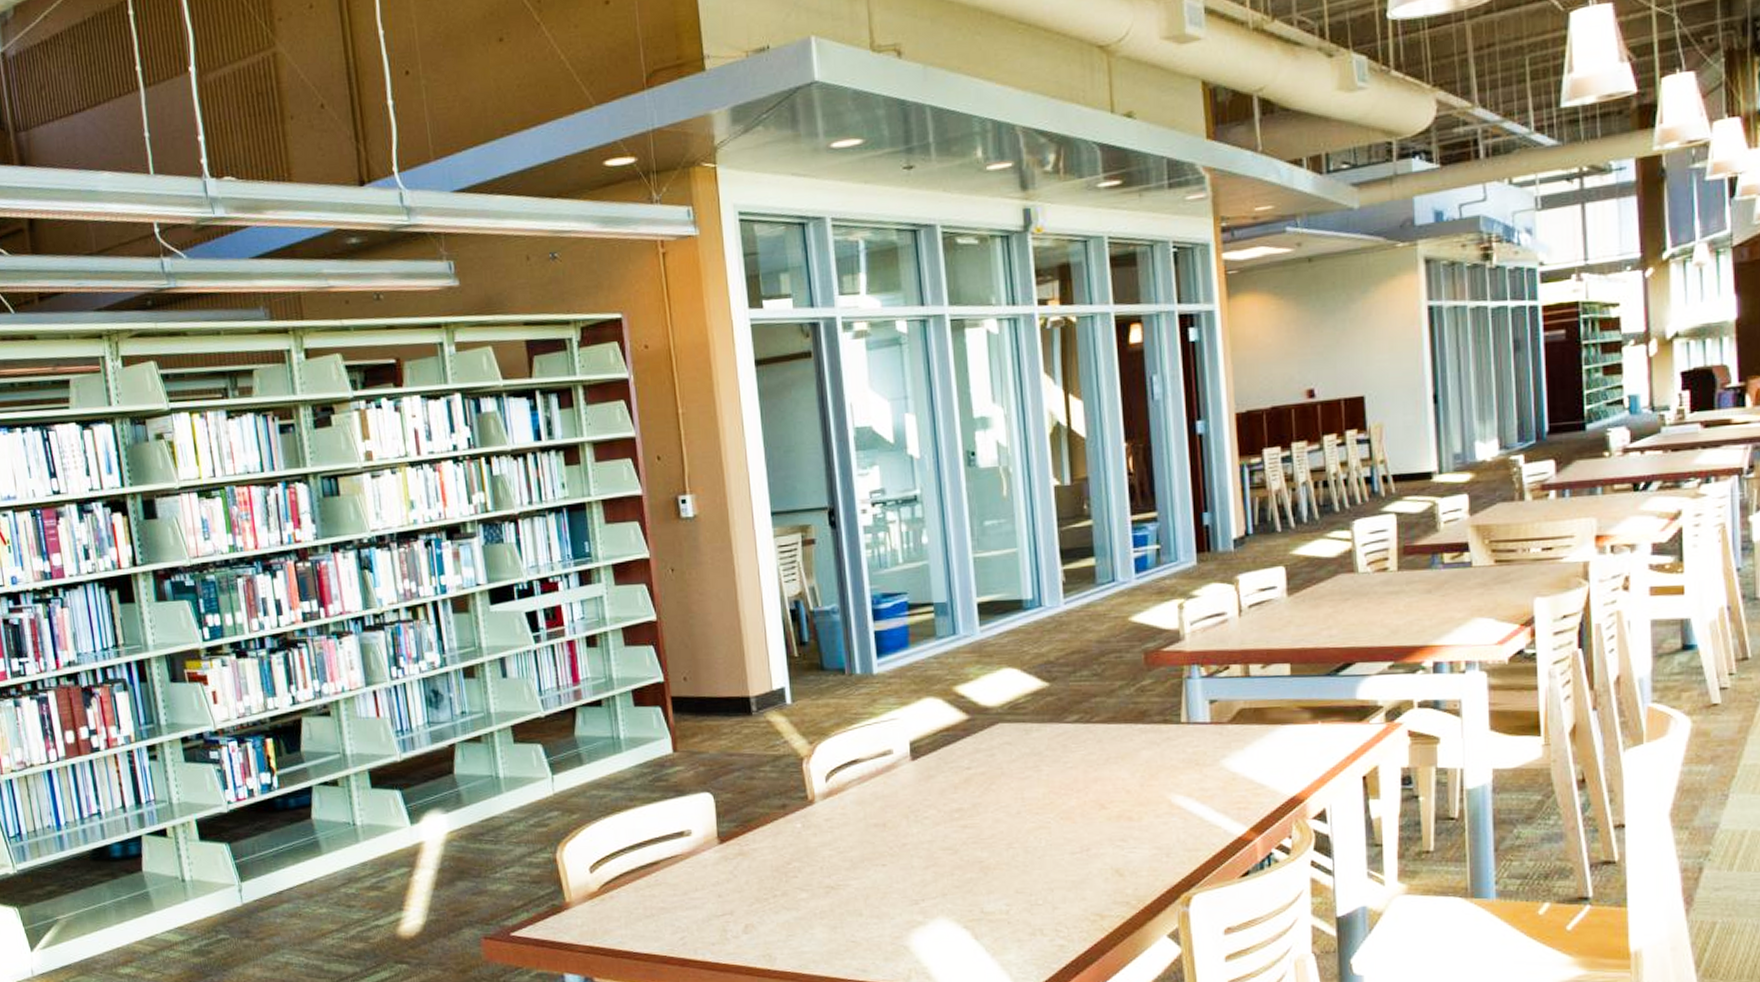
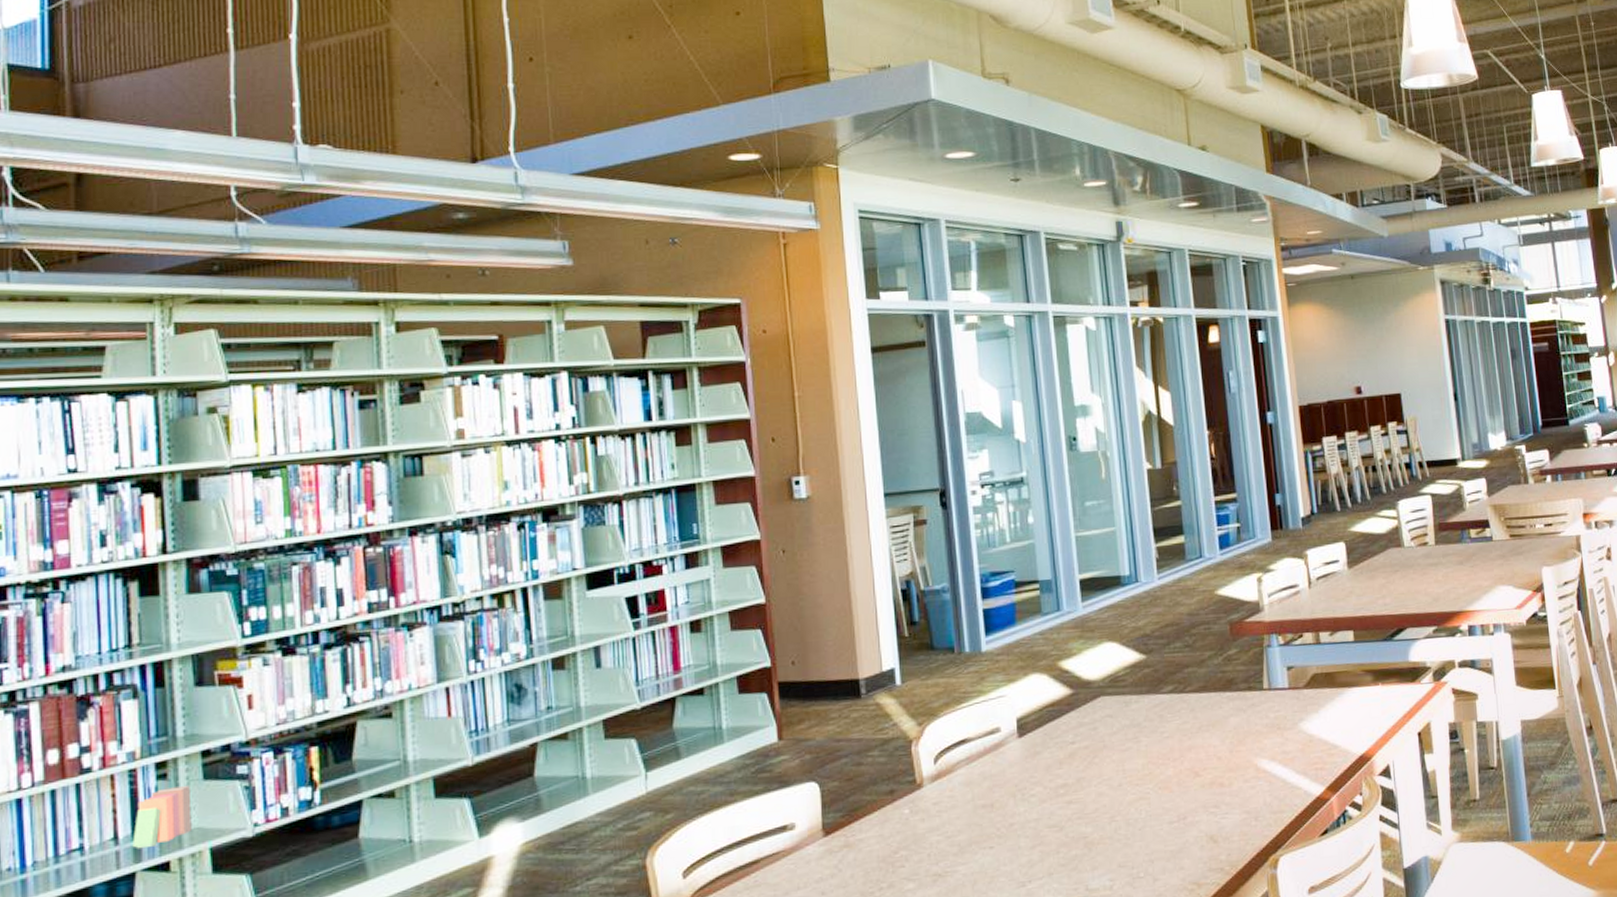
books: none [136,767,180,817] -> present [132,786,192,849]

